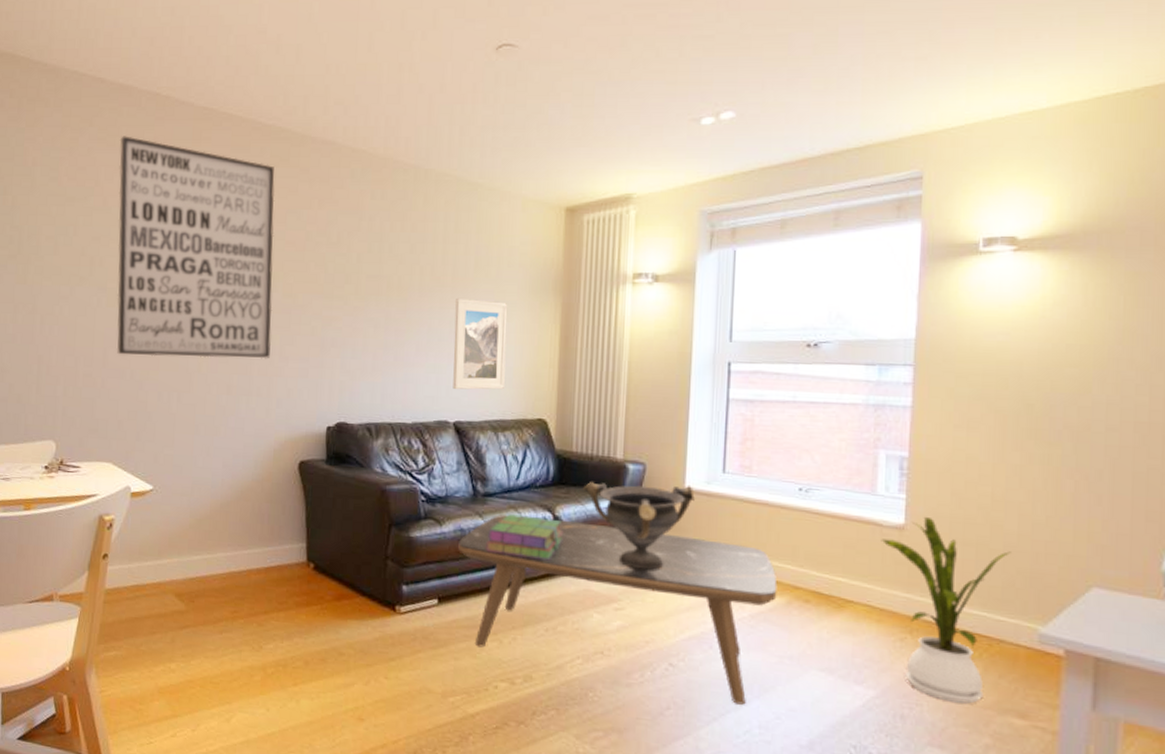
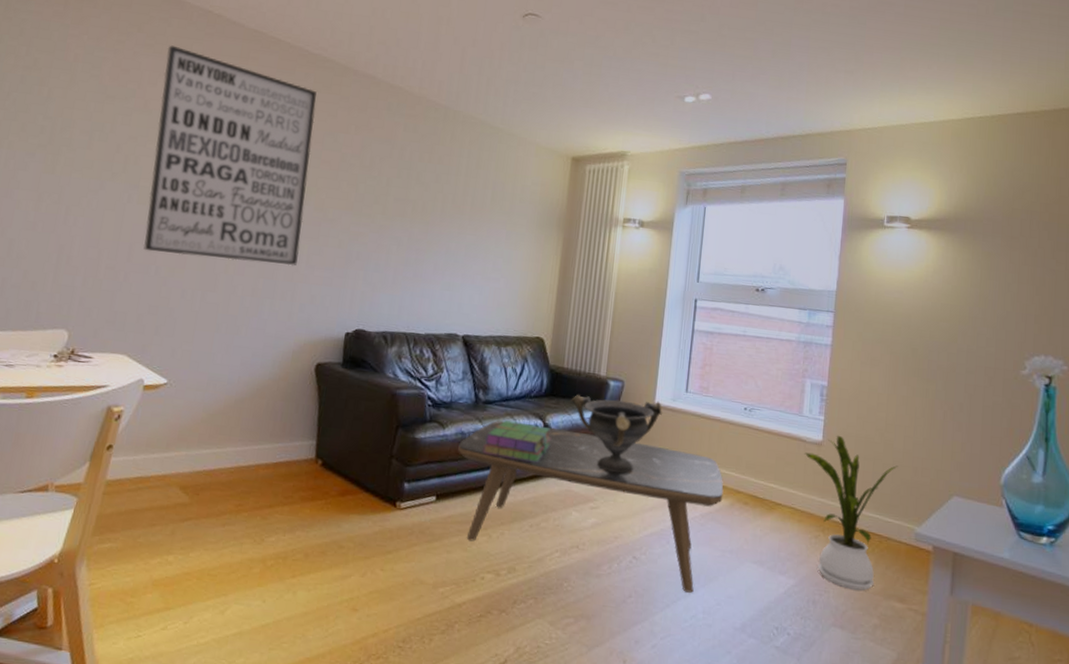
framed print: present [453,297,508,390] -> none [464,225,517,310]

